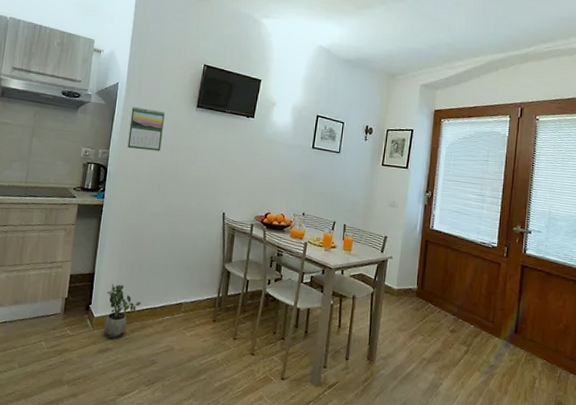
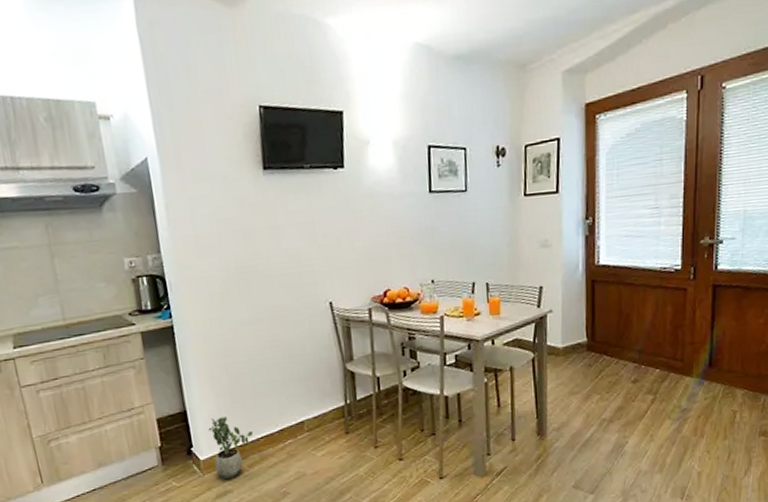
calendar: present [127,106,165,152] -> none [175,184,229,246]

